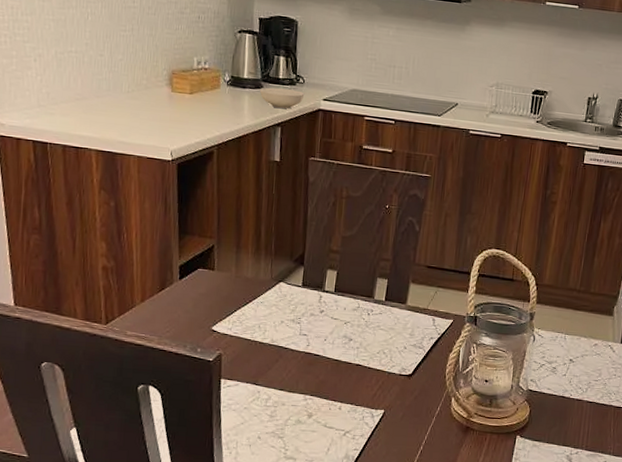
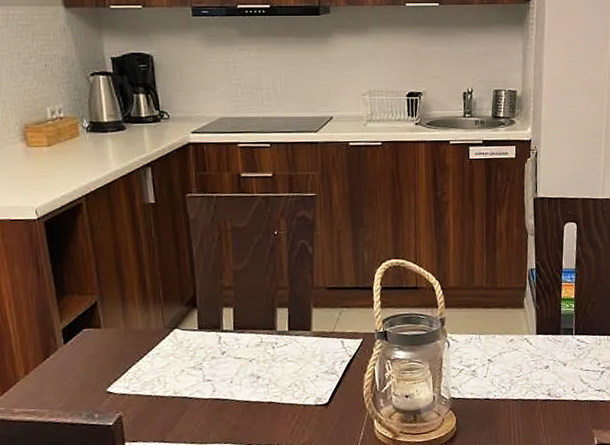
bowl: present [259,87,305,109] -> none [122,127,171,147]

